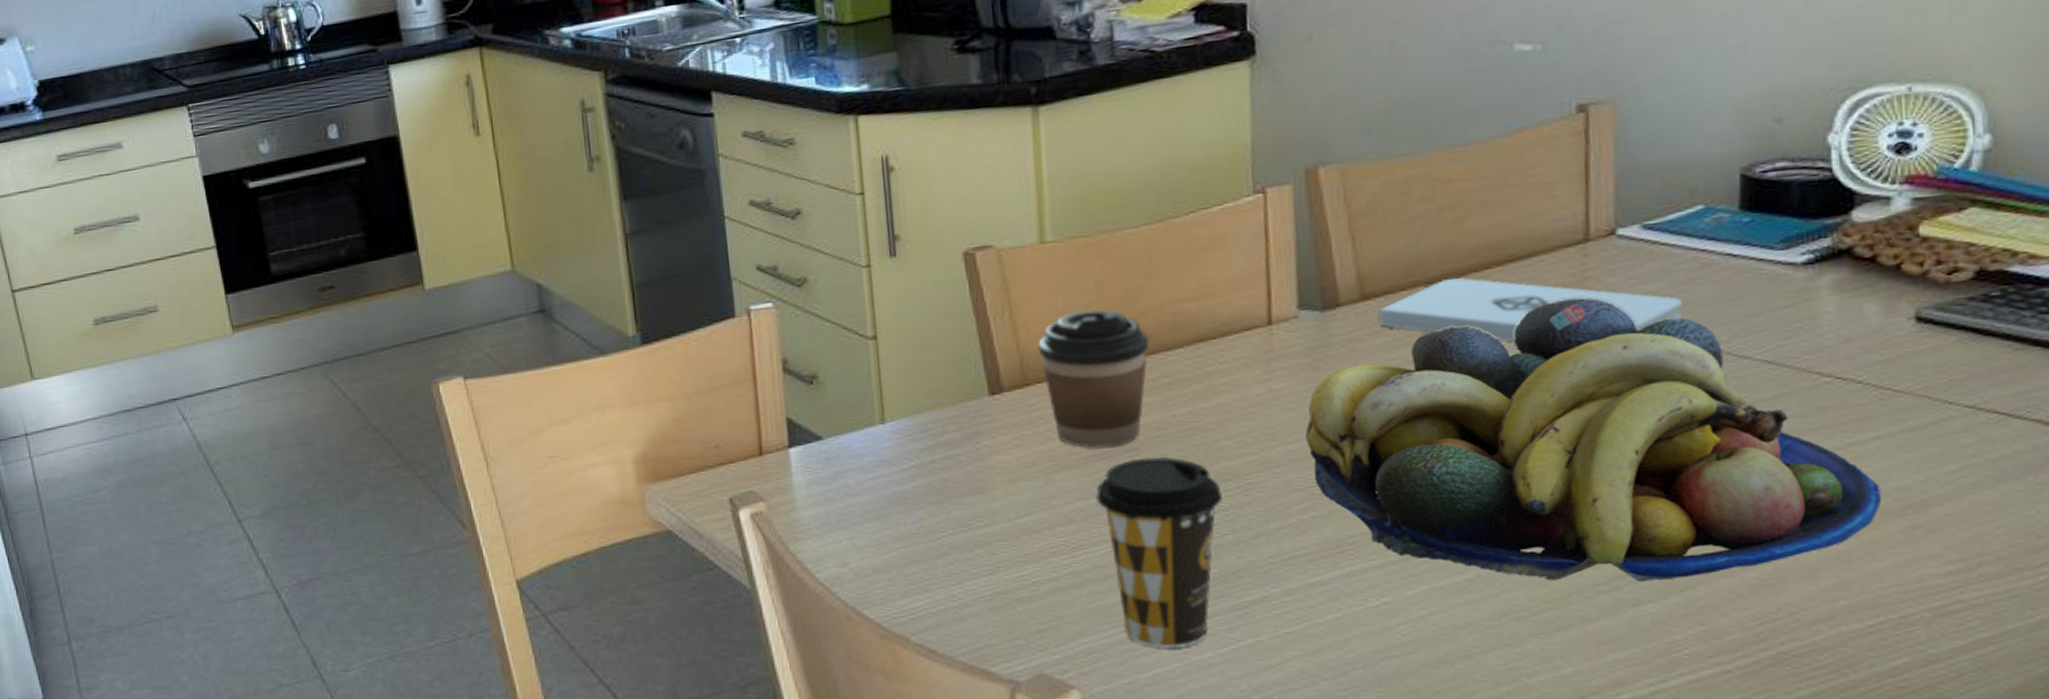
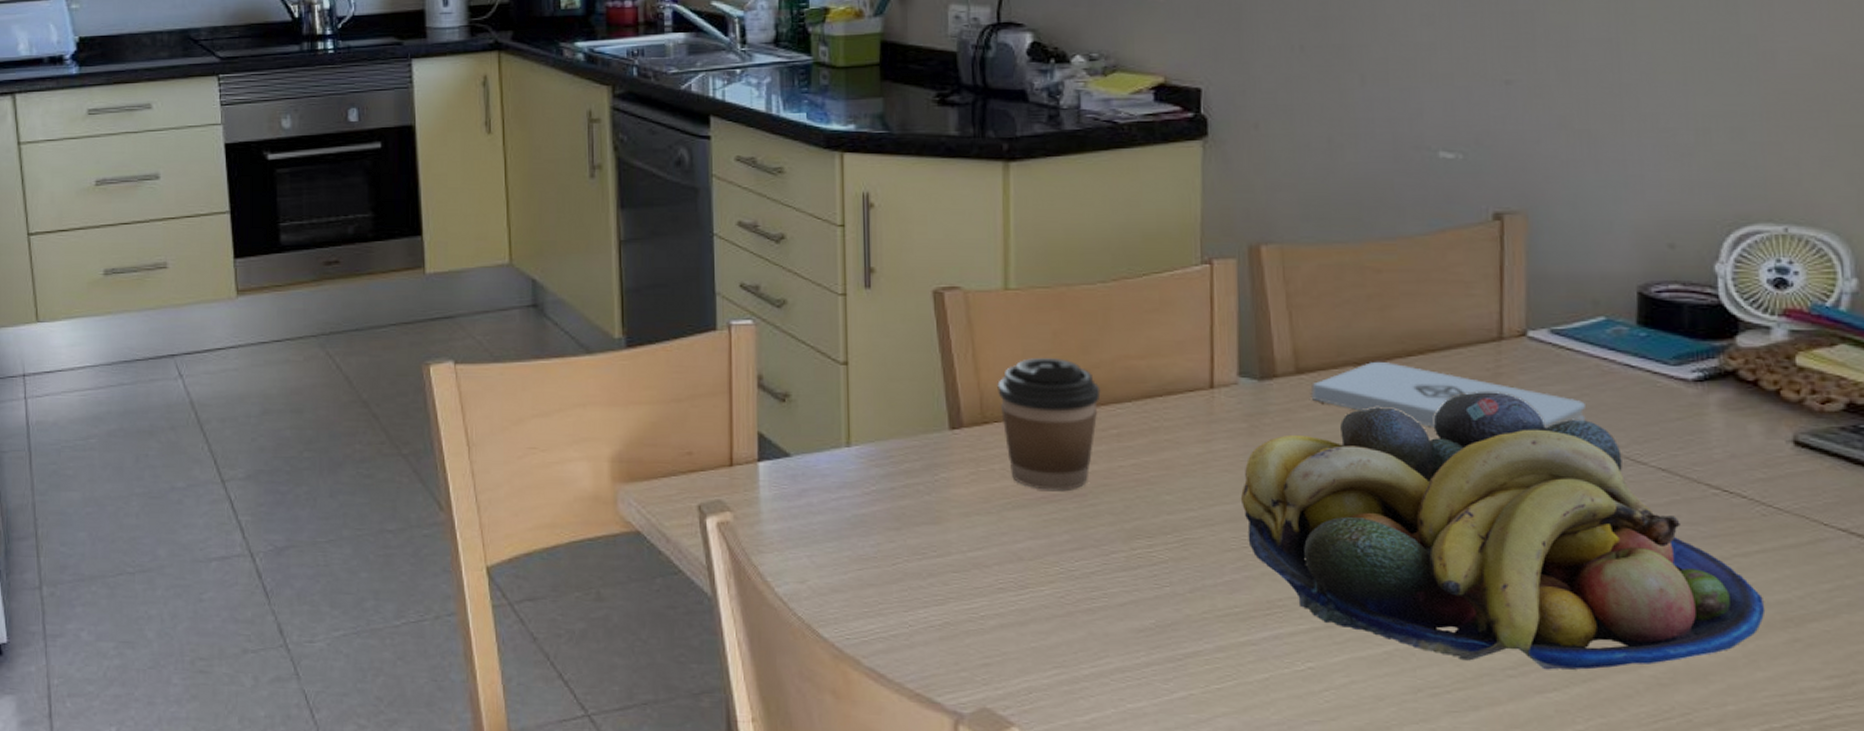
coffee cup: present [1096,457,1222,649] -> none [1044,504,1162,695]

